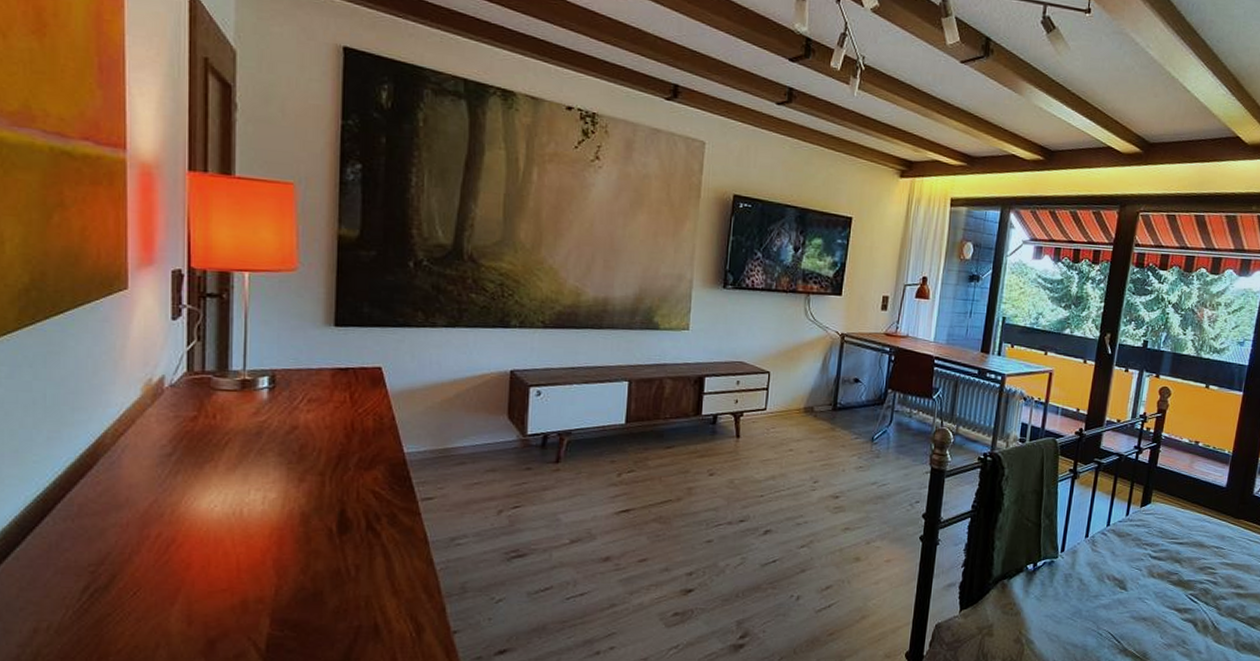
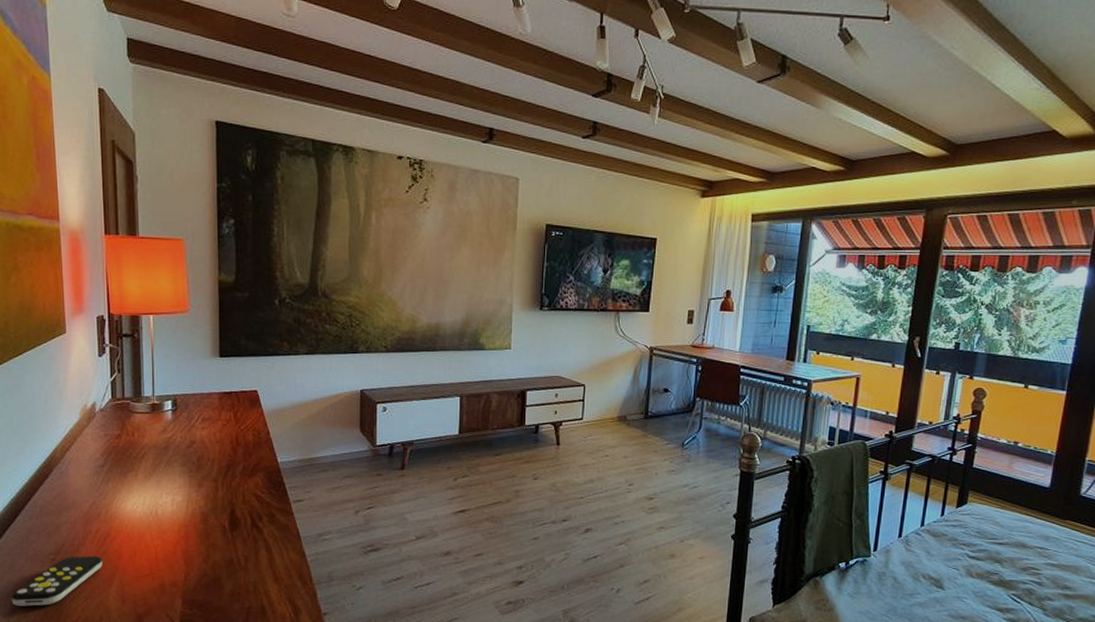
remote control: none [30,567,163,632] -> present [11,556,103,606]

